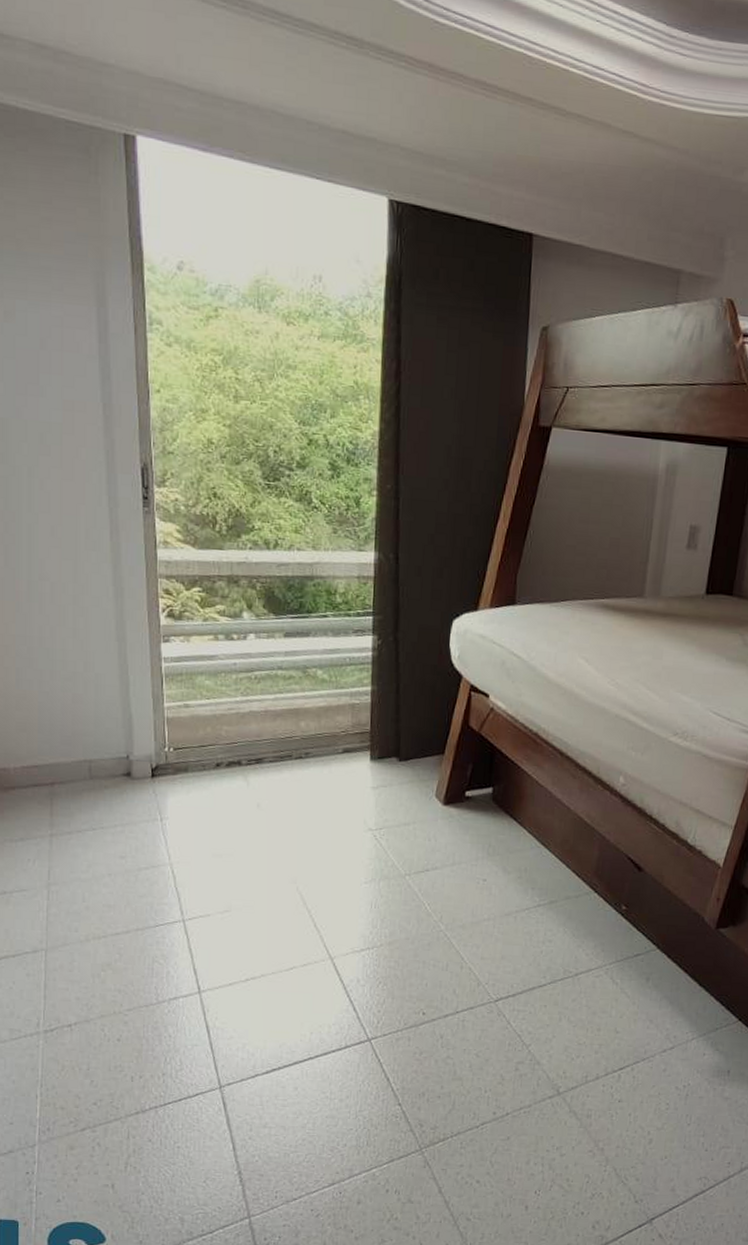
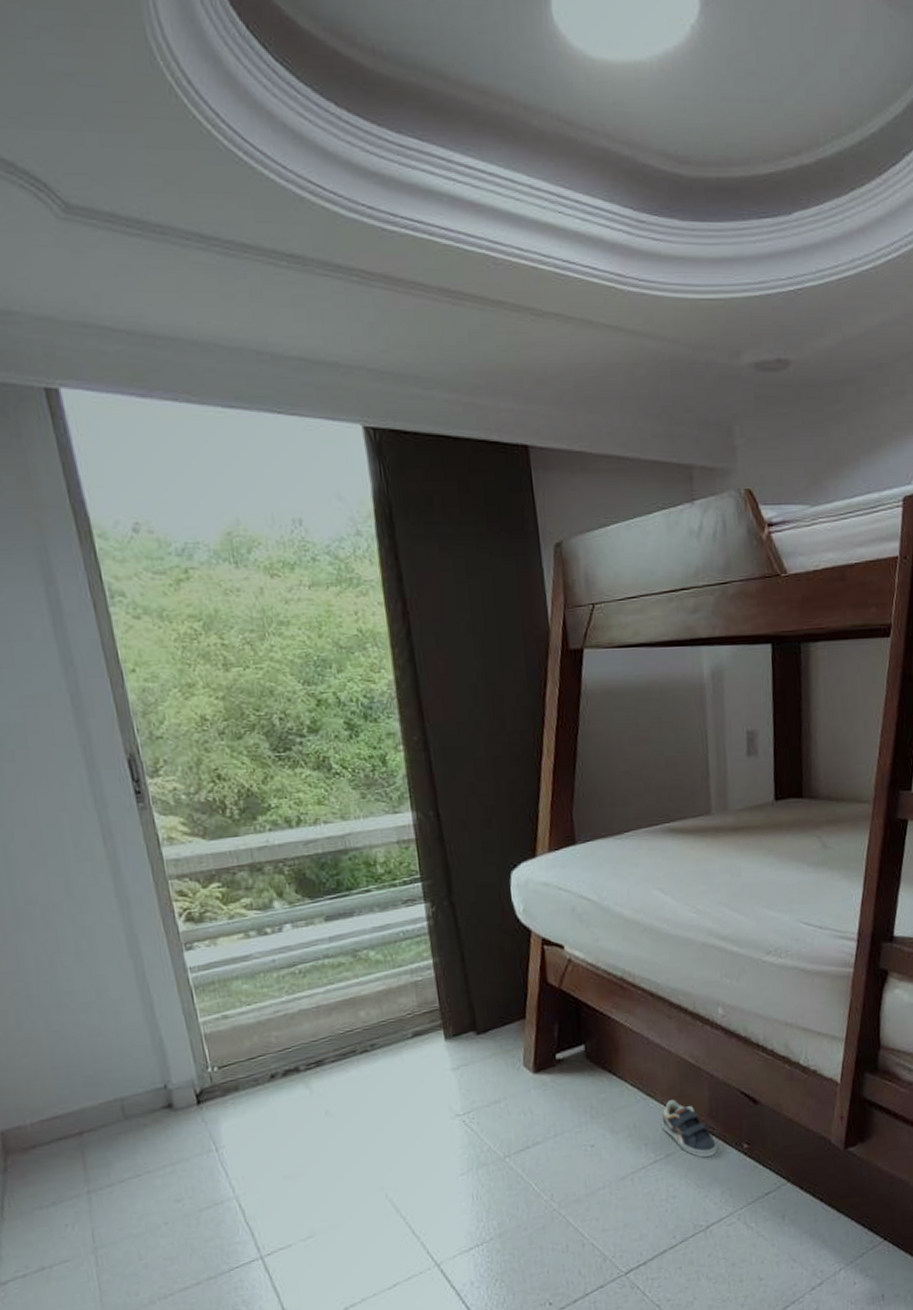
sneaker: none [550,852,598,912] -> present [662,1099,718,1158]

